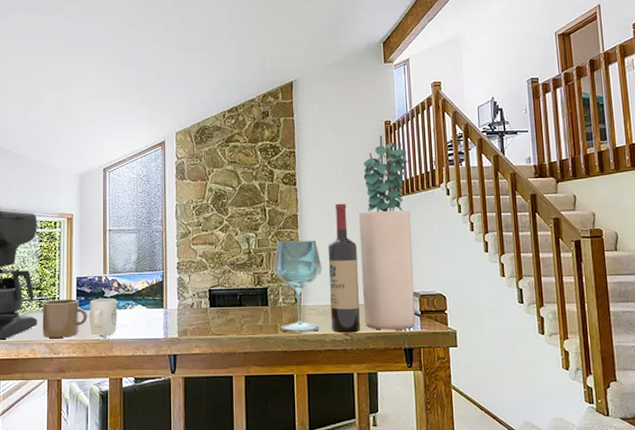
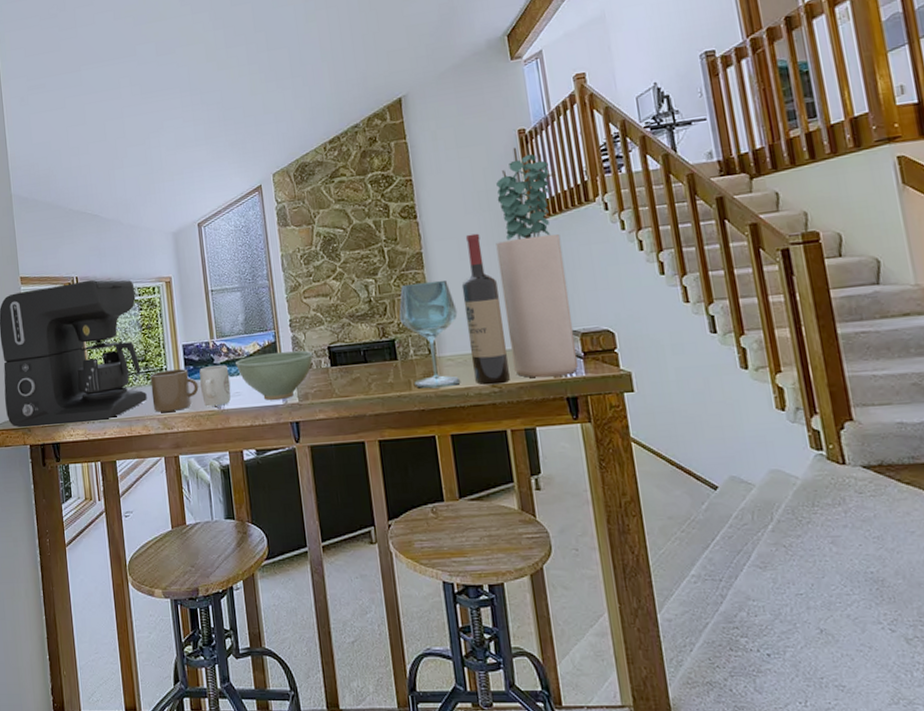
bowl: none [123,291,195,333] -> present [234,350,313,400]

